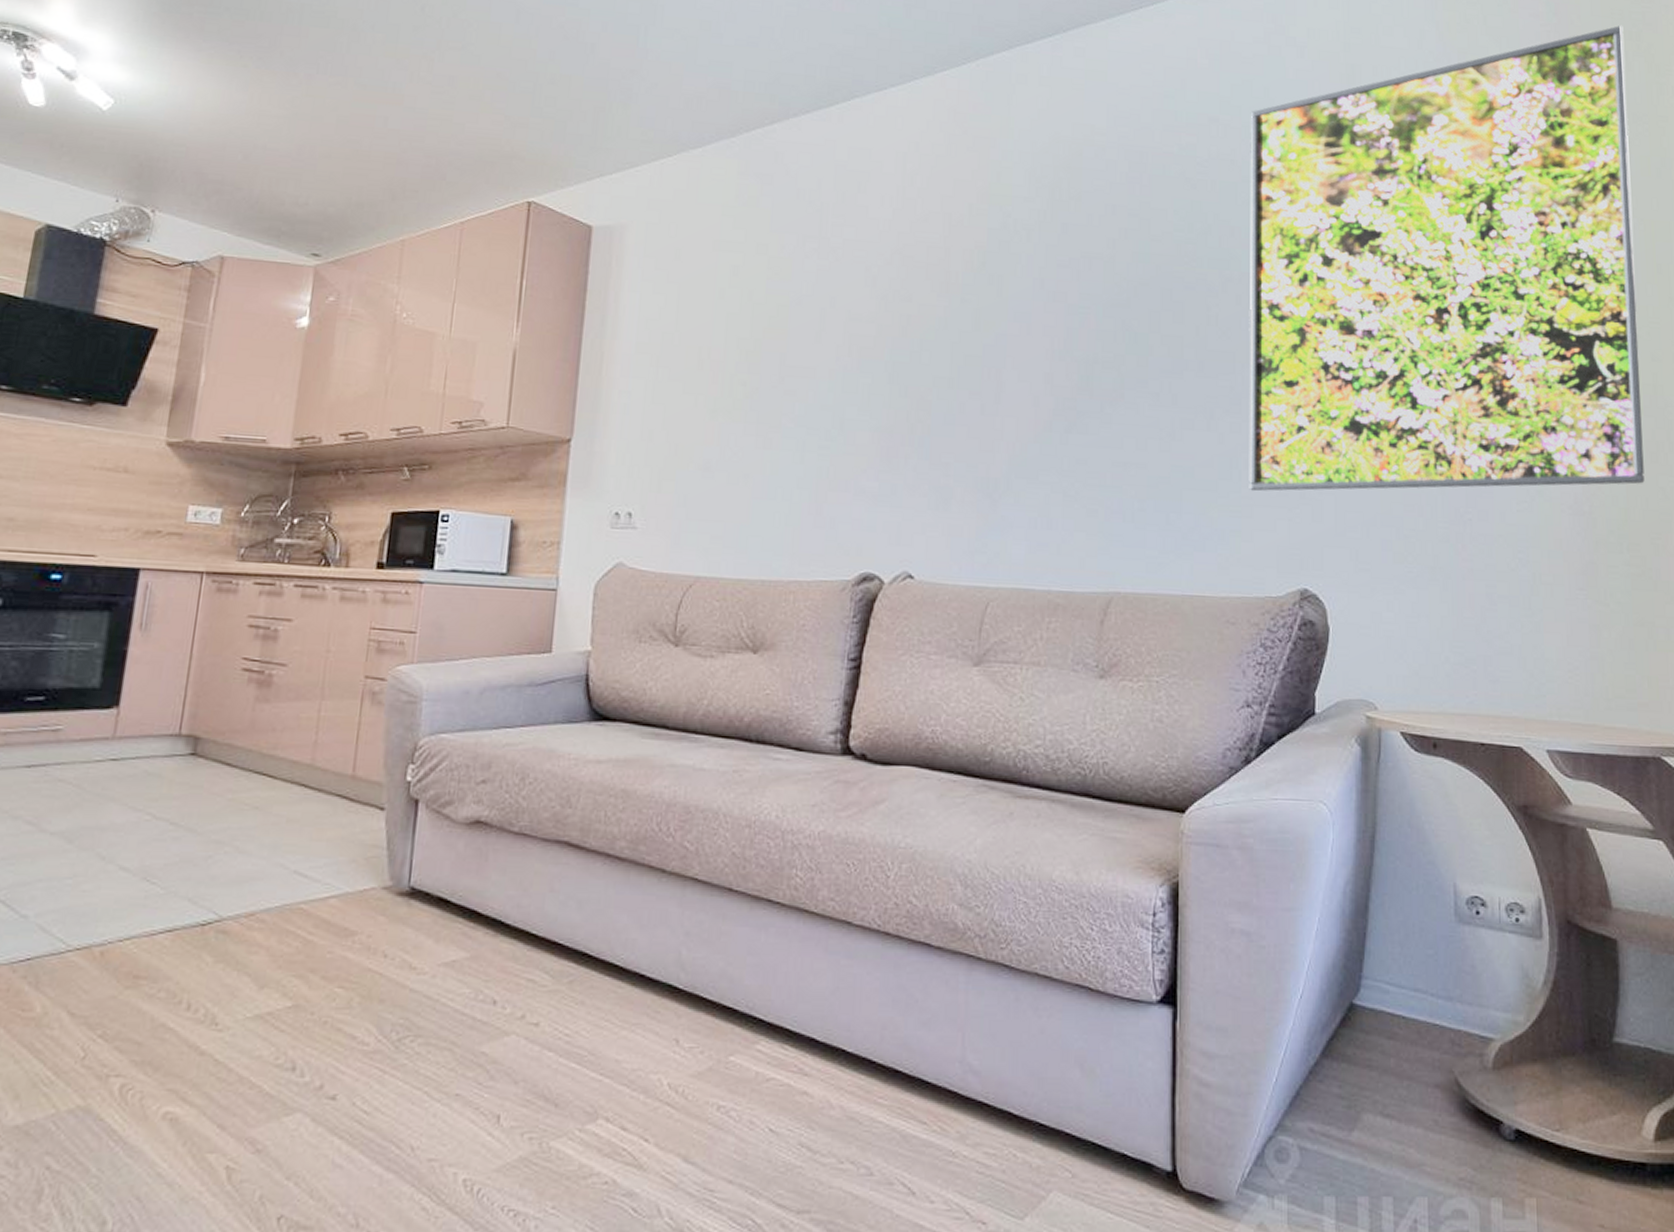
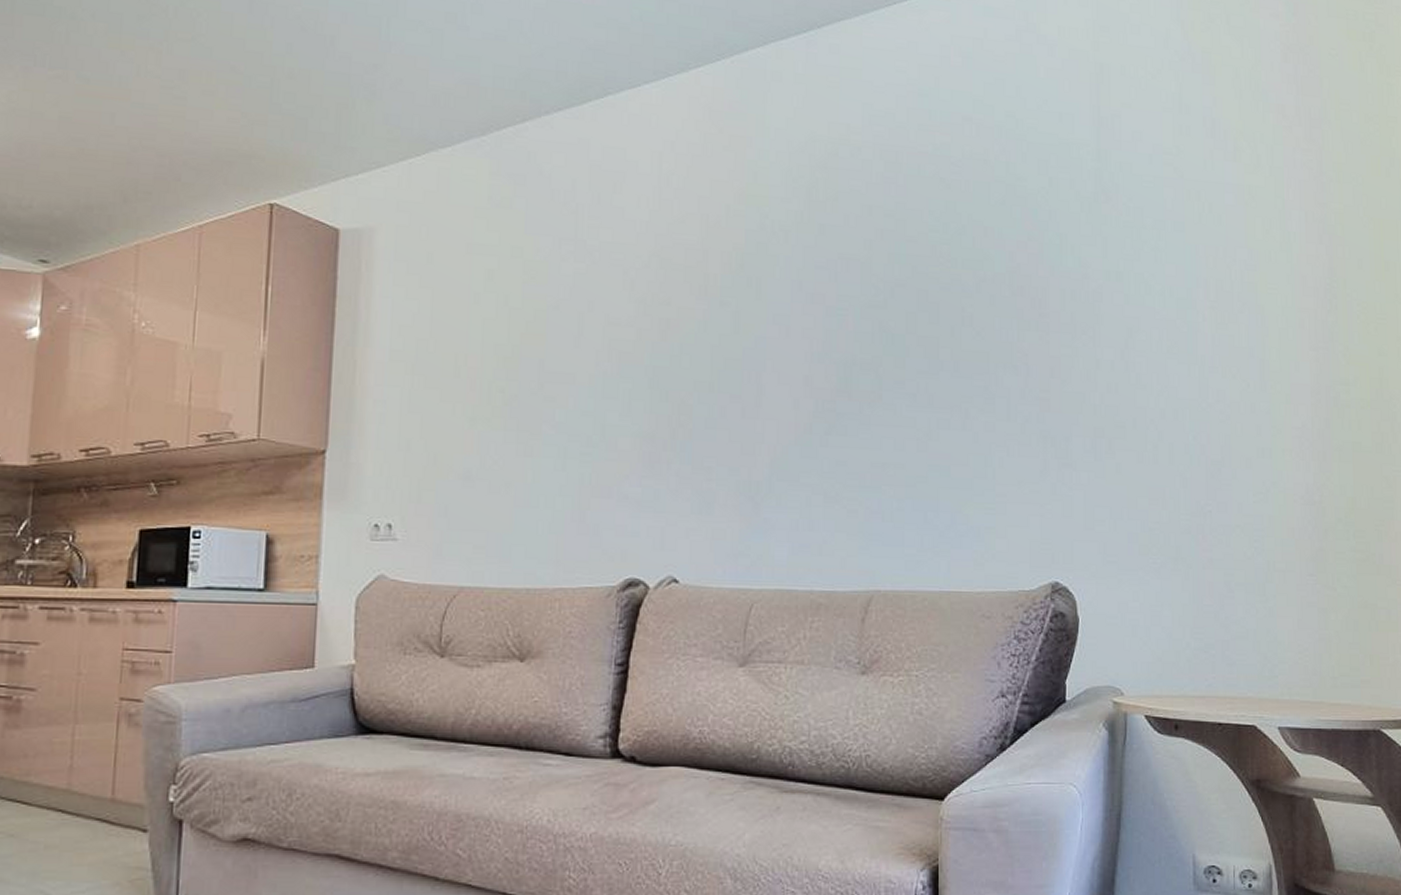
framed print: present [1249,26,1645,492] -> none [1002,26,1370,489]

